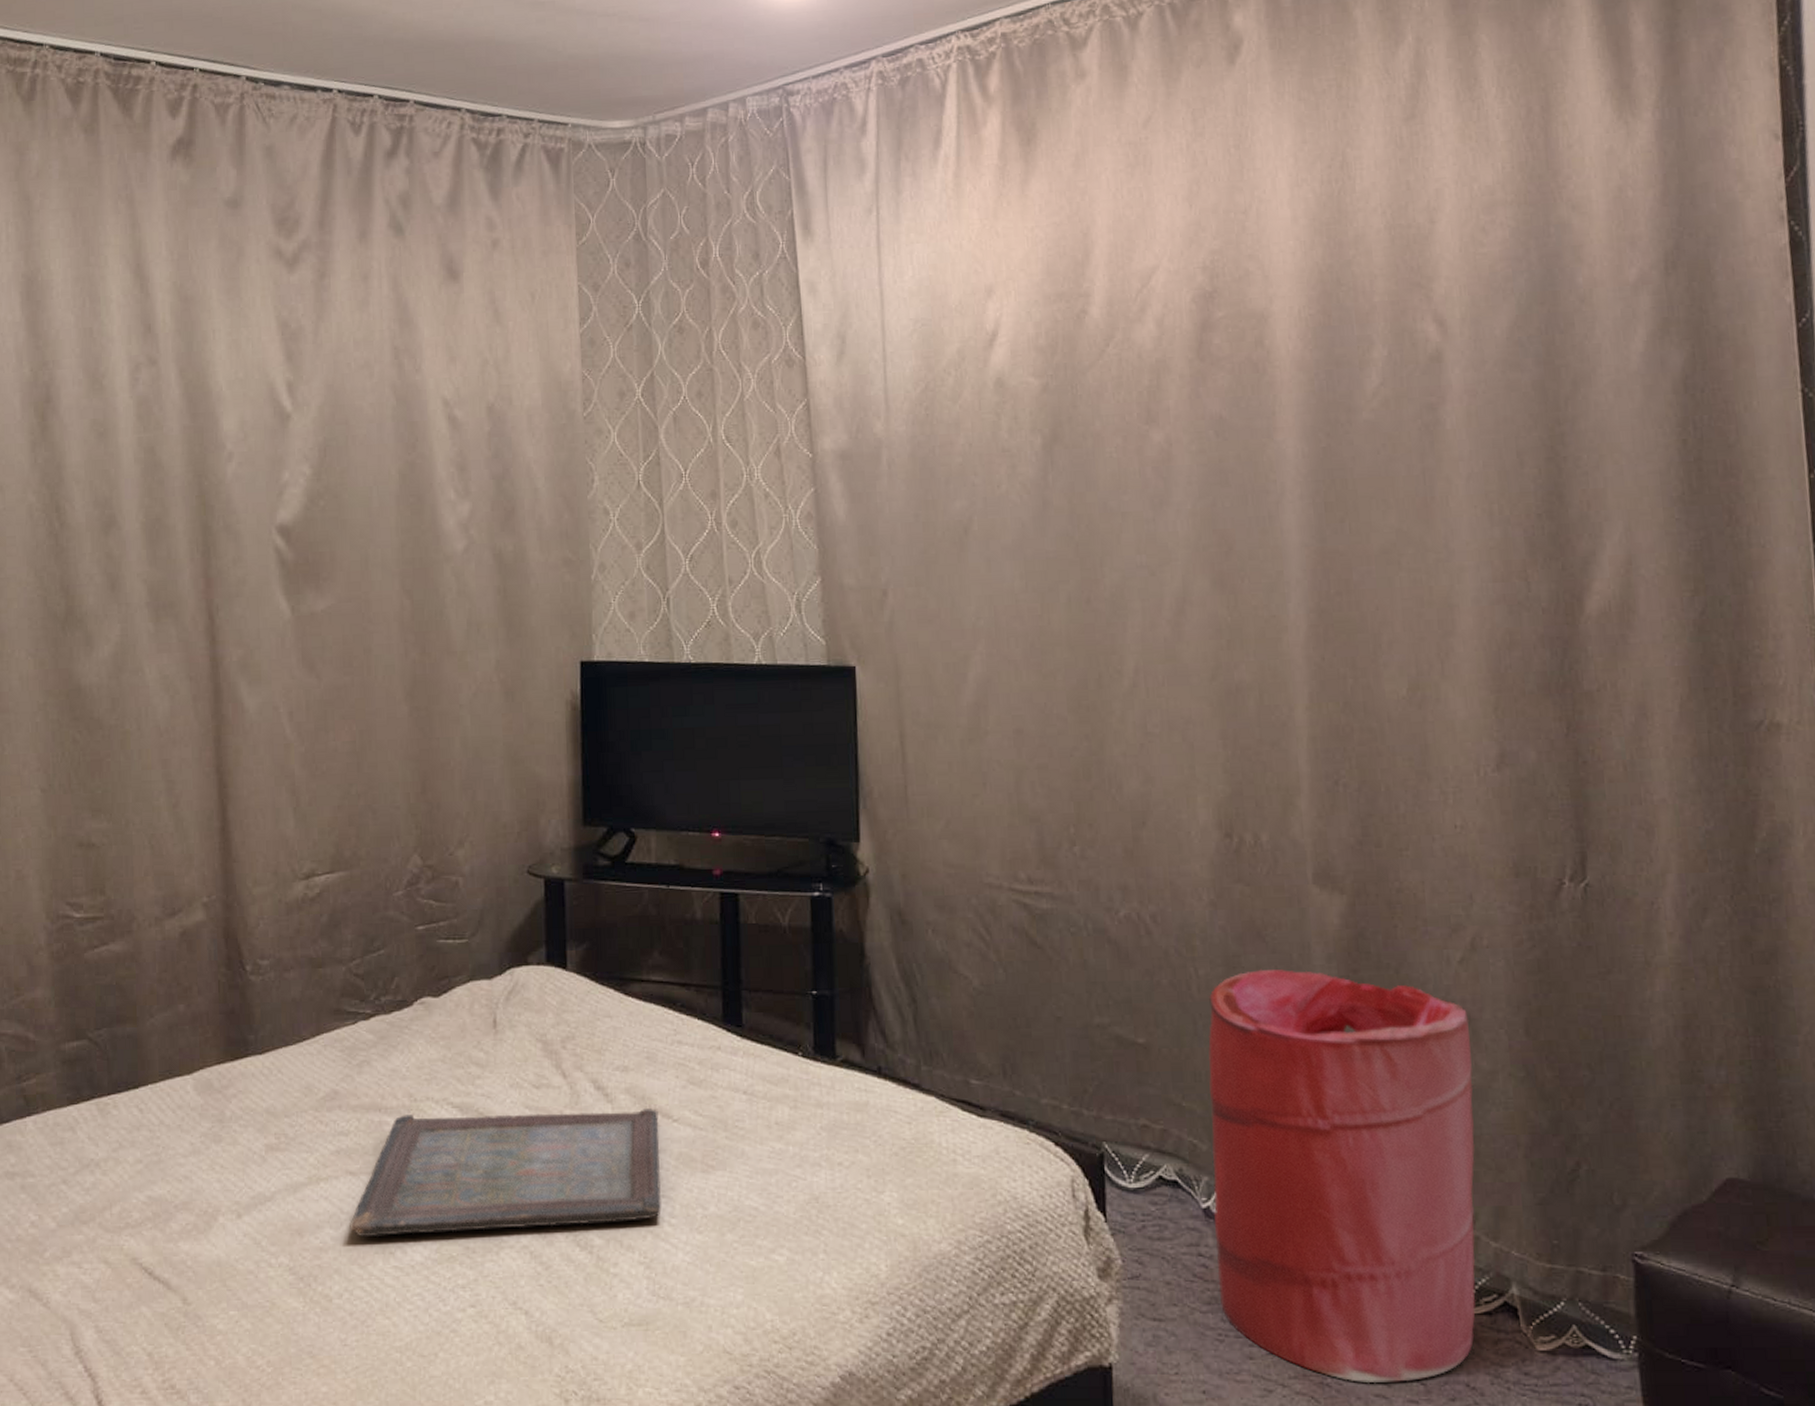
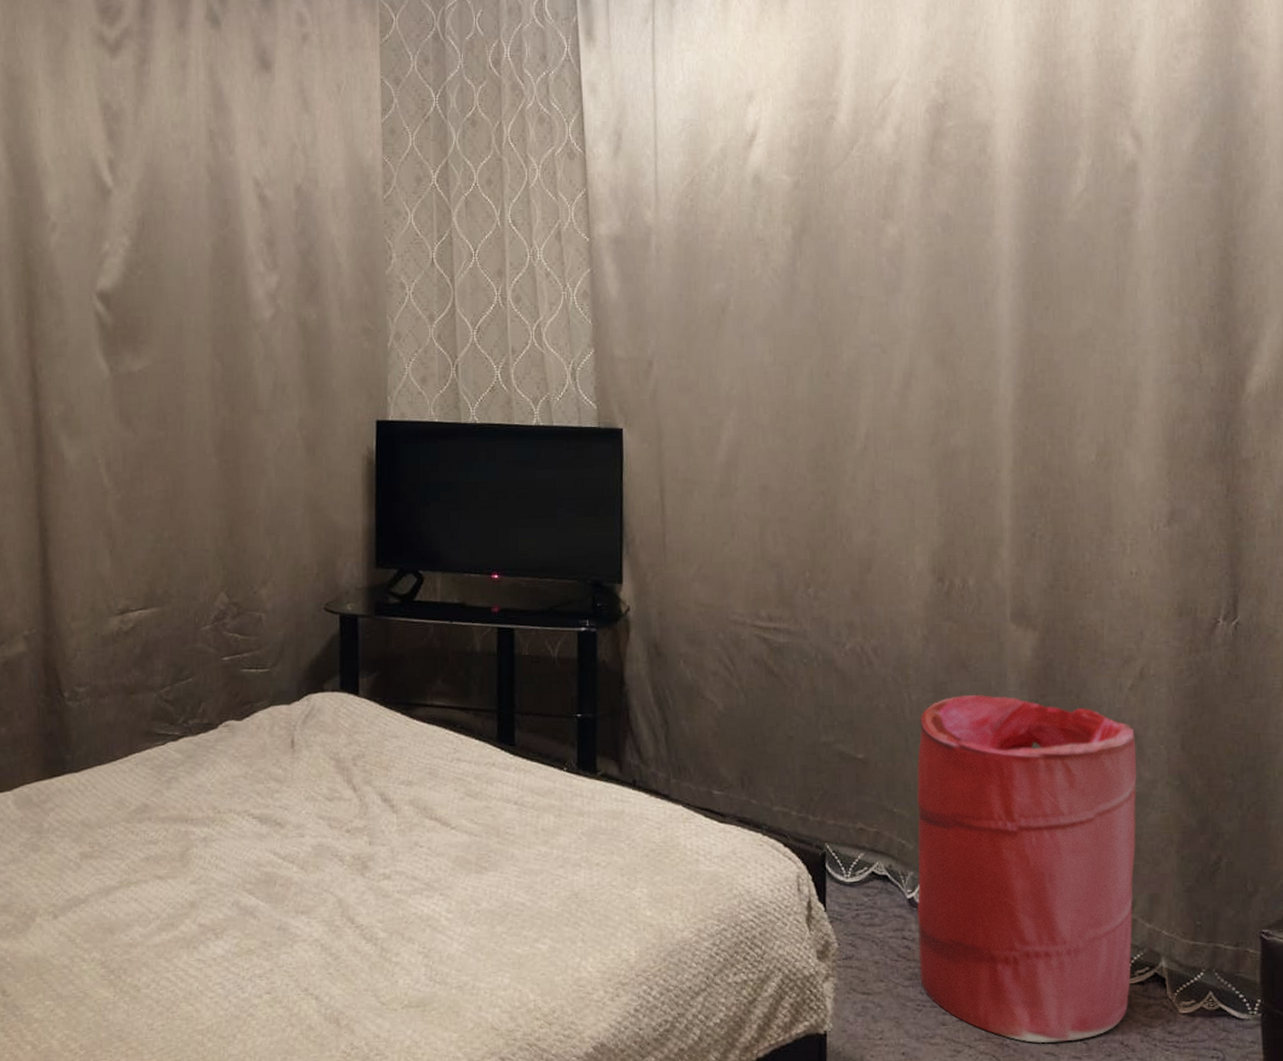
serving tray: present [350,1109,661,1238] -> none [157,818,440,934]

